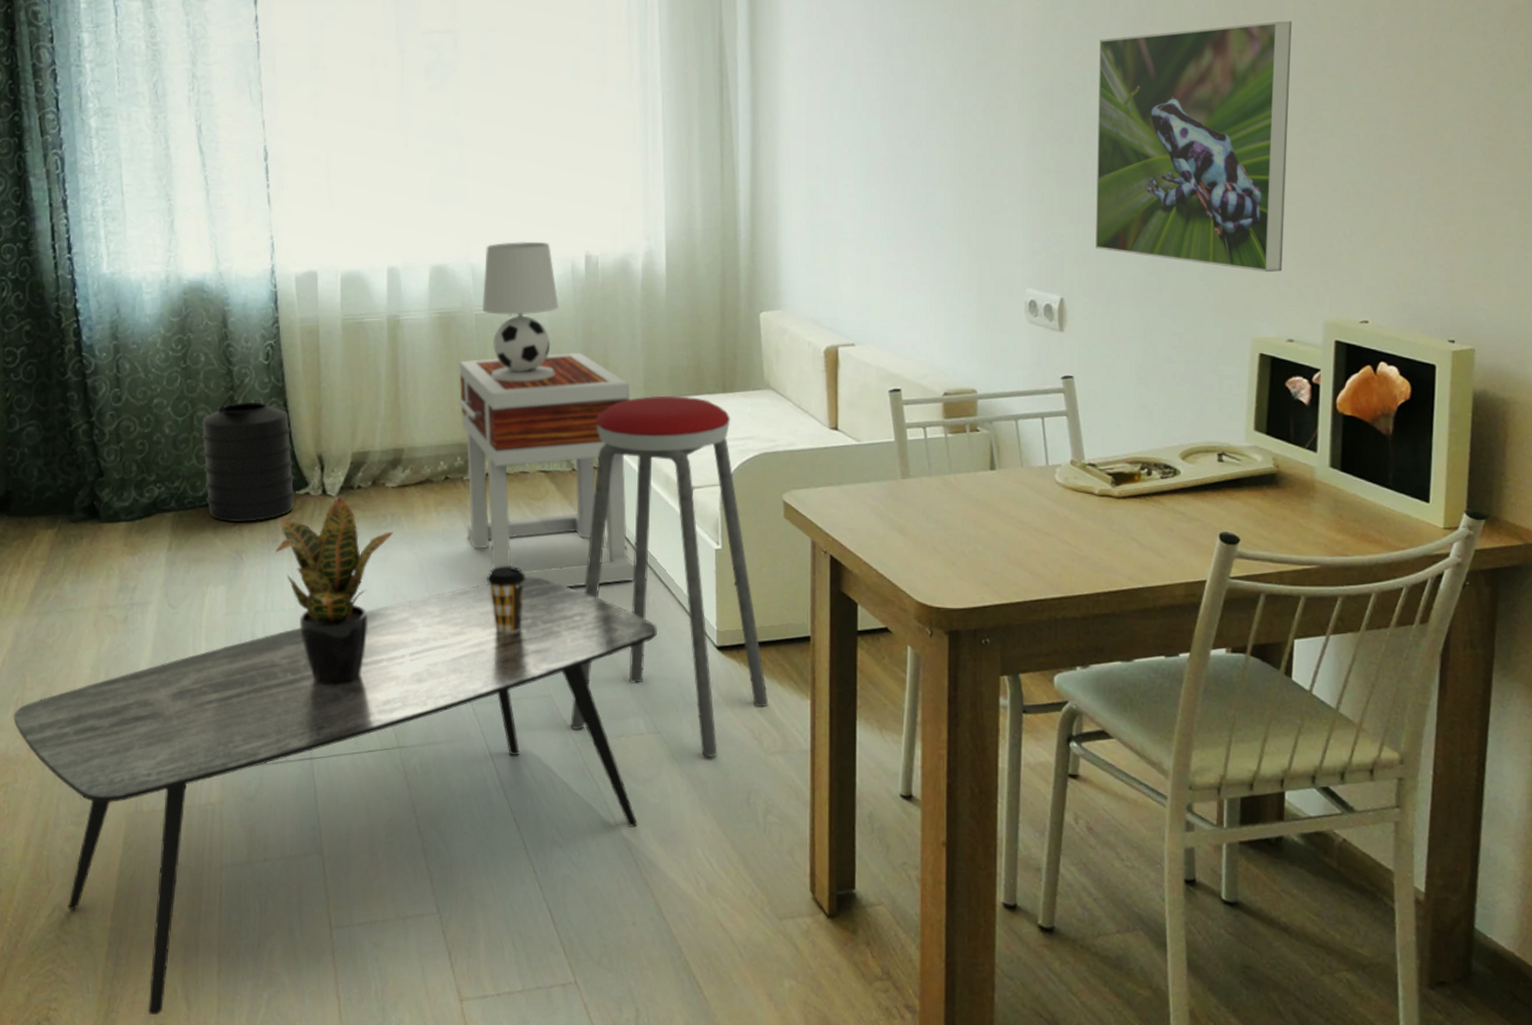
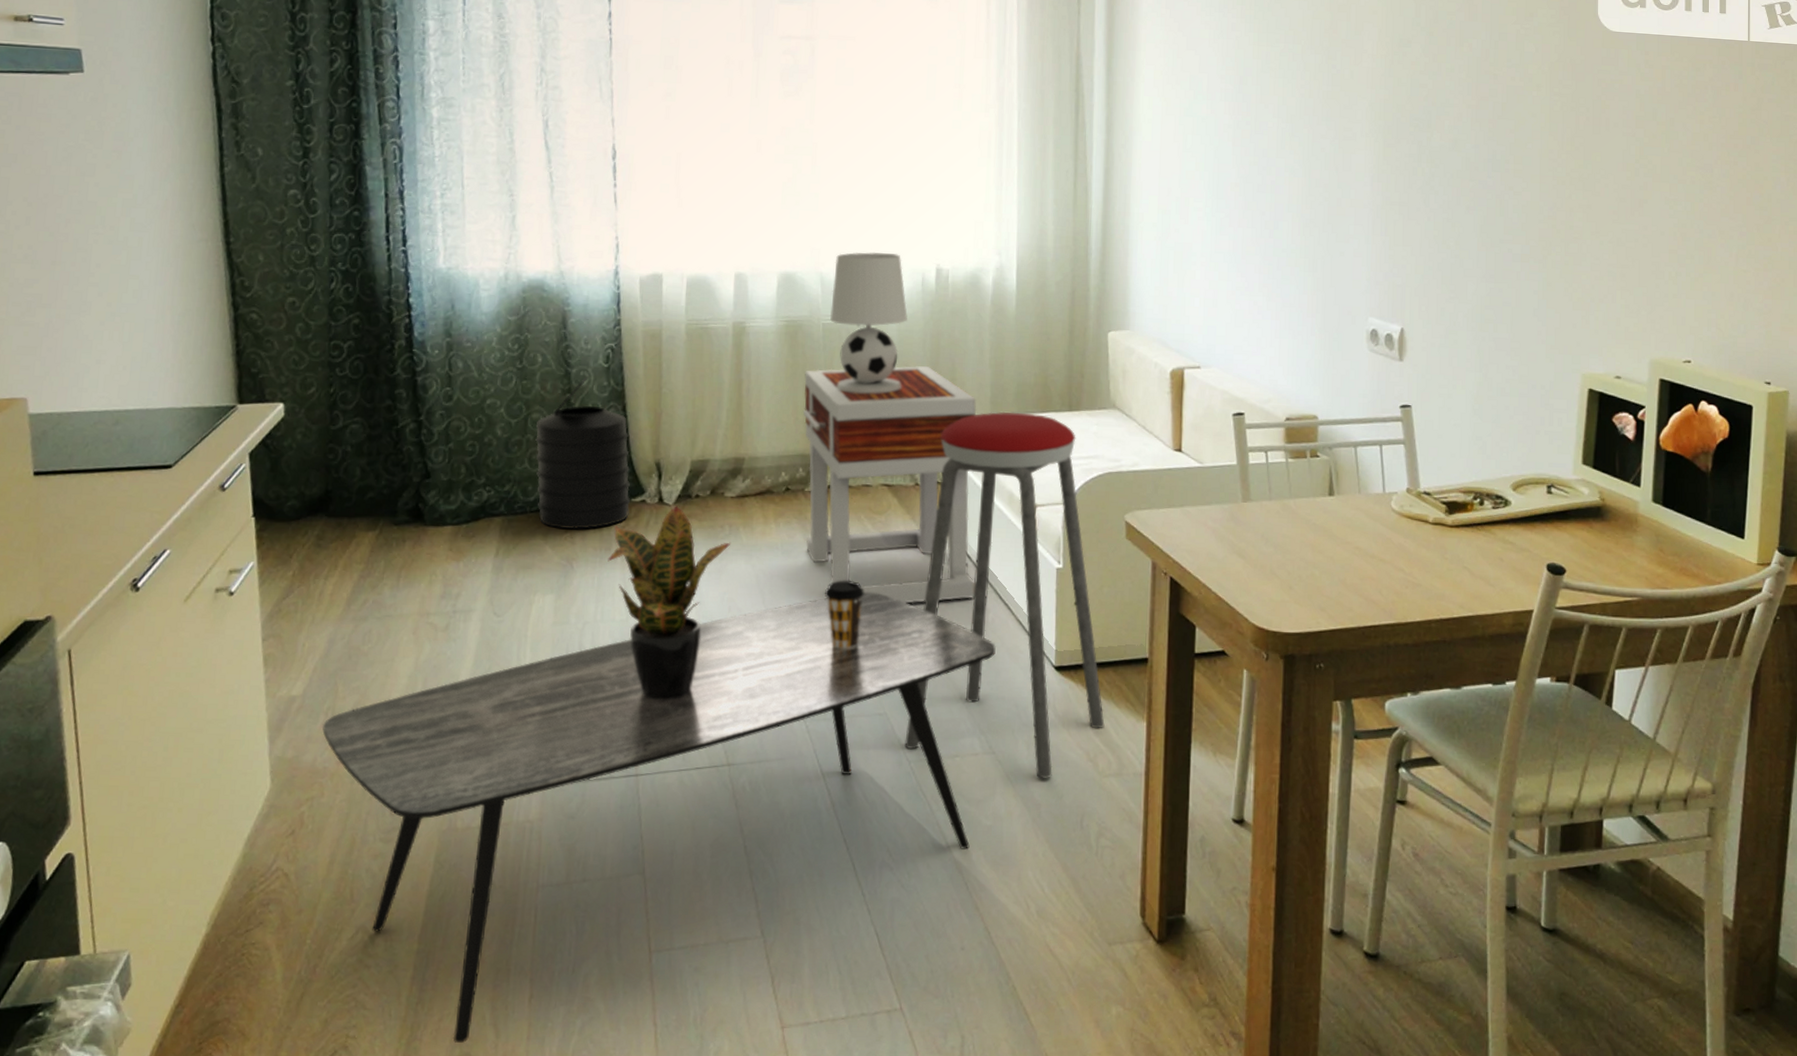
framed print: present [1095,21,1293,273] -> none [1436,67,1626,311]

